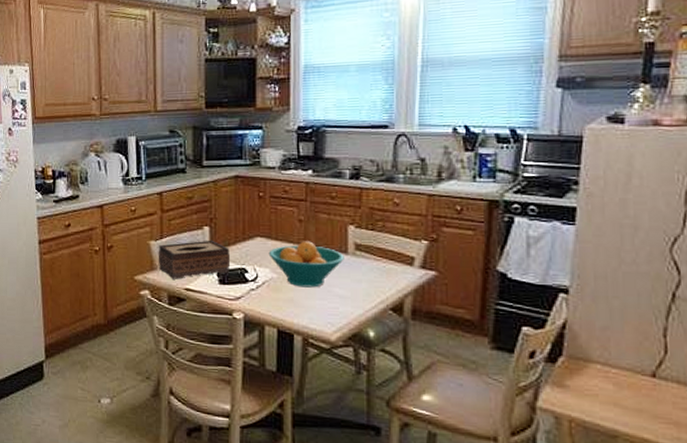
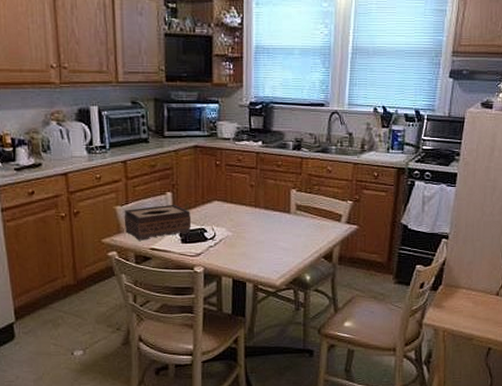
fruit bowl: present [268,241,344,288] -> none [224,203,287,243]

